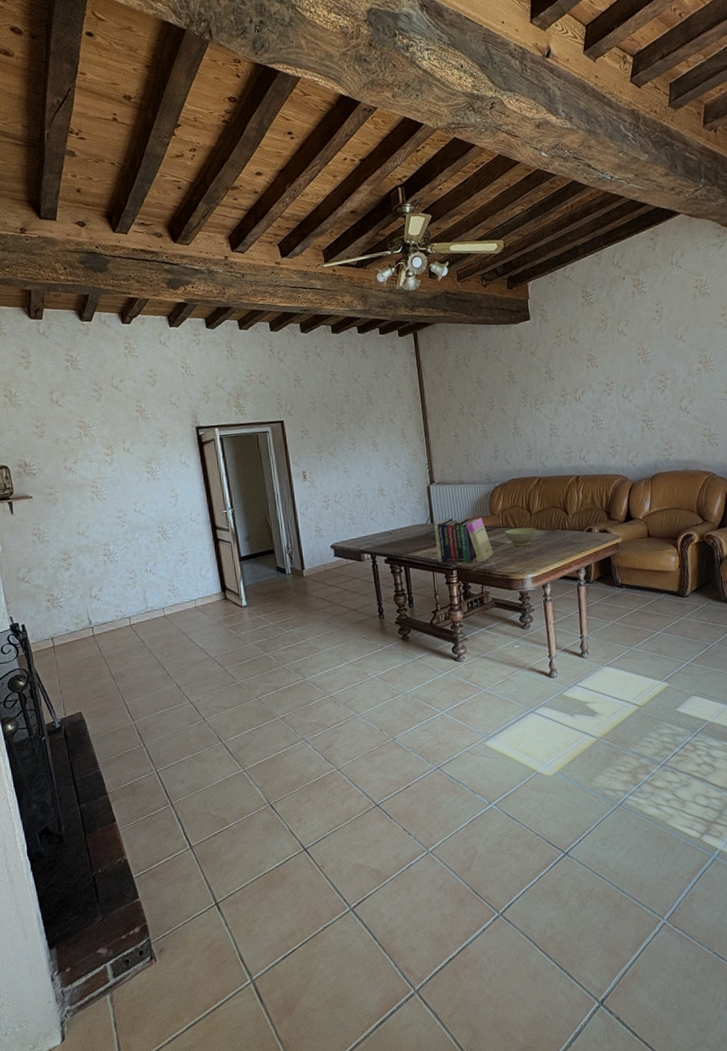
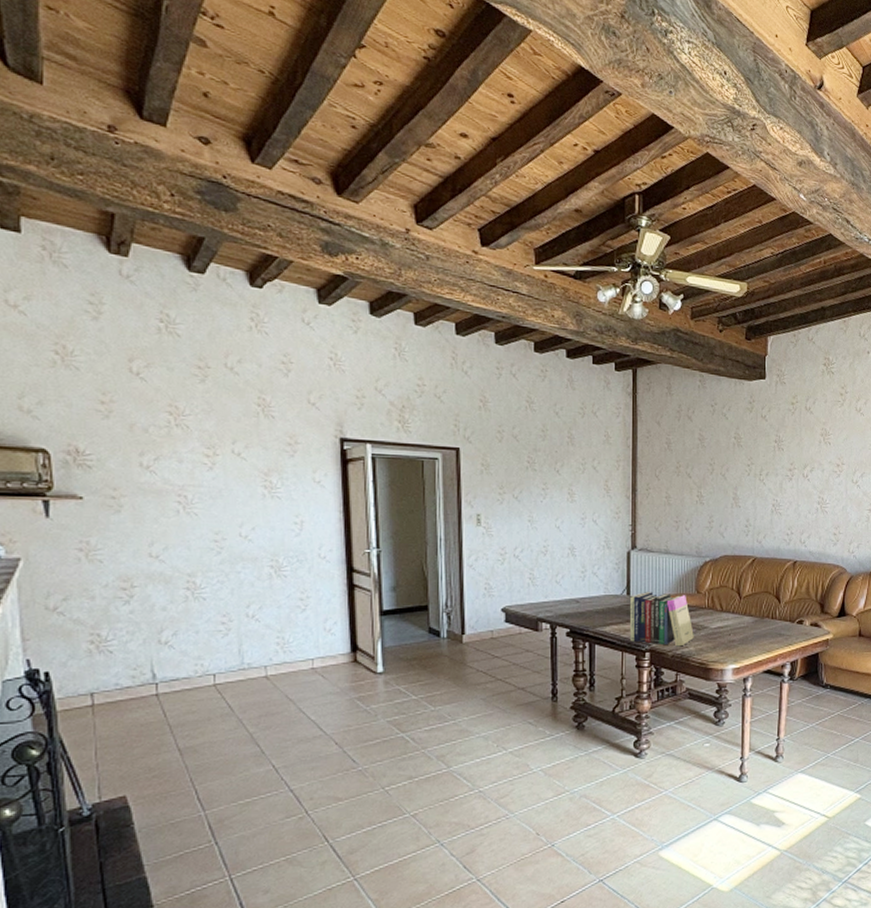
bowl: present [504,527,537,547] -> none [709,611,745,633]

